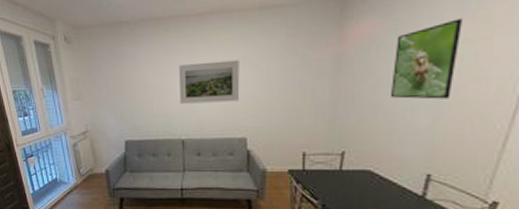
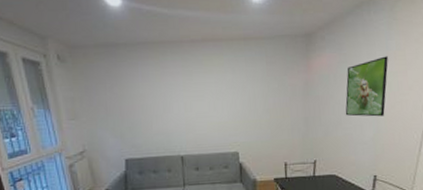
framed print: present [178,60,240,104] -> none [175,83,231,123]

